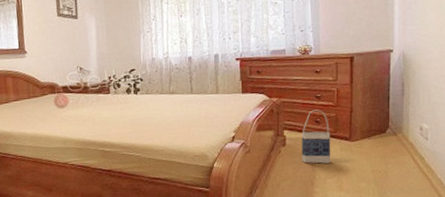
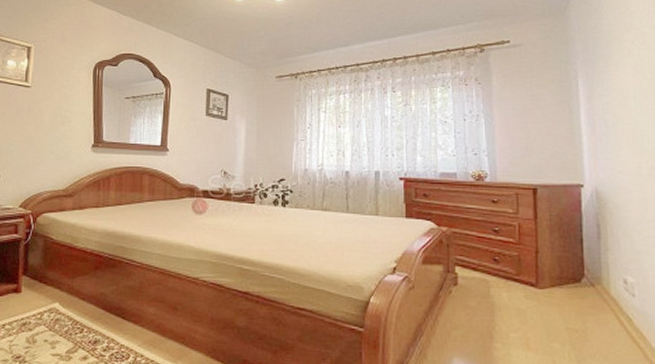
bag: present [301,109,331,164] -> none [476,245,514,313]

